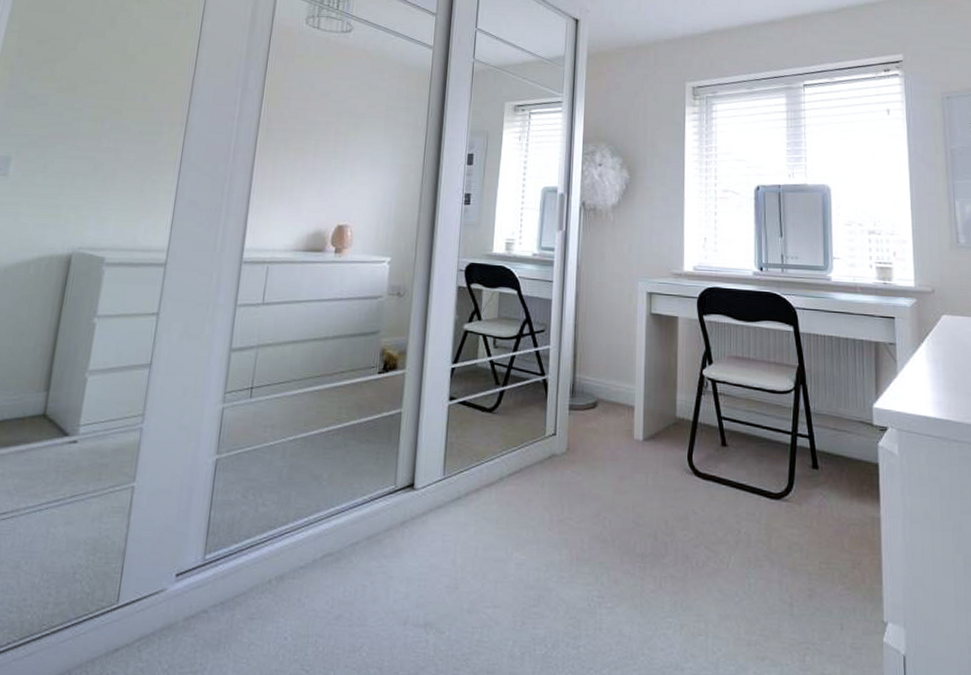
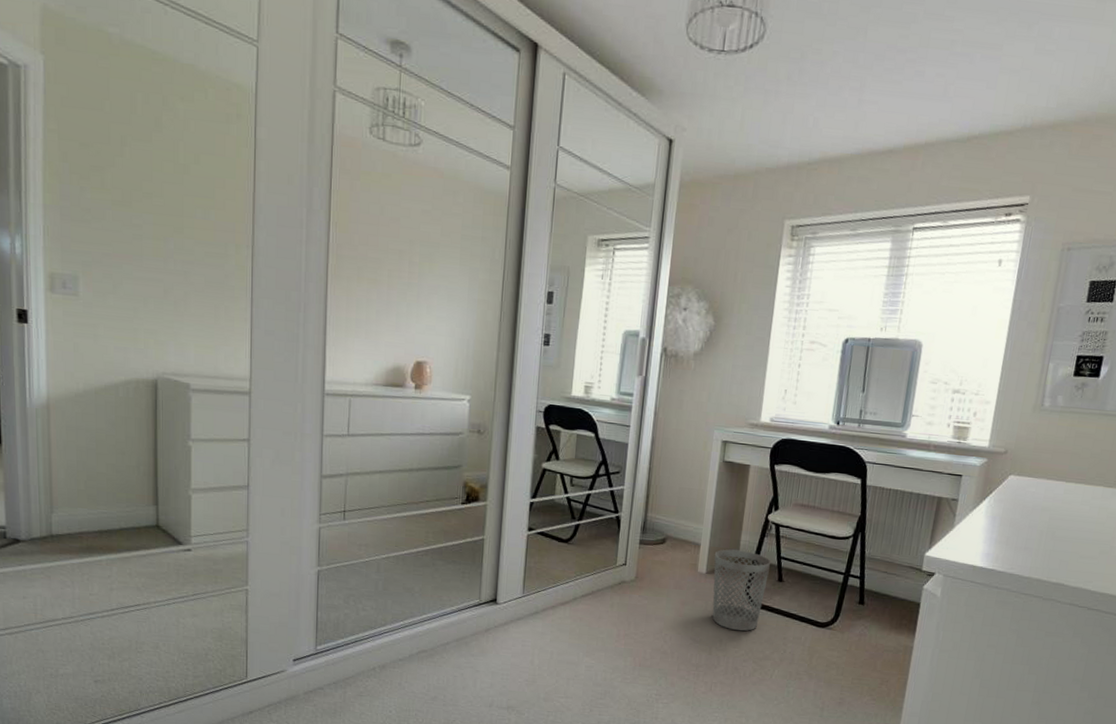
wastebasket: none [650,411,712,509] -> present [712,549,772,631]

